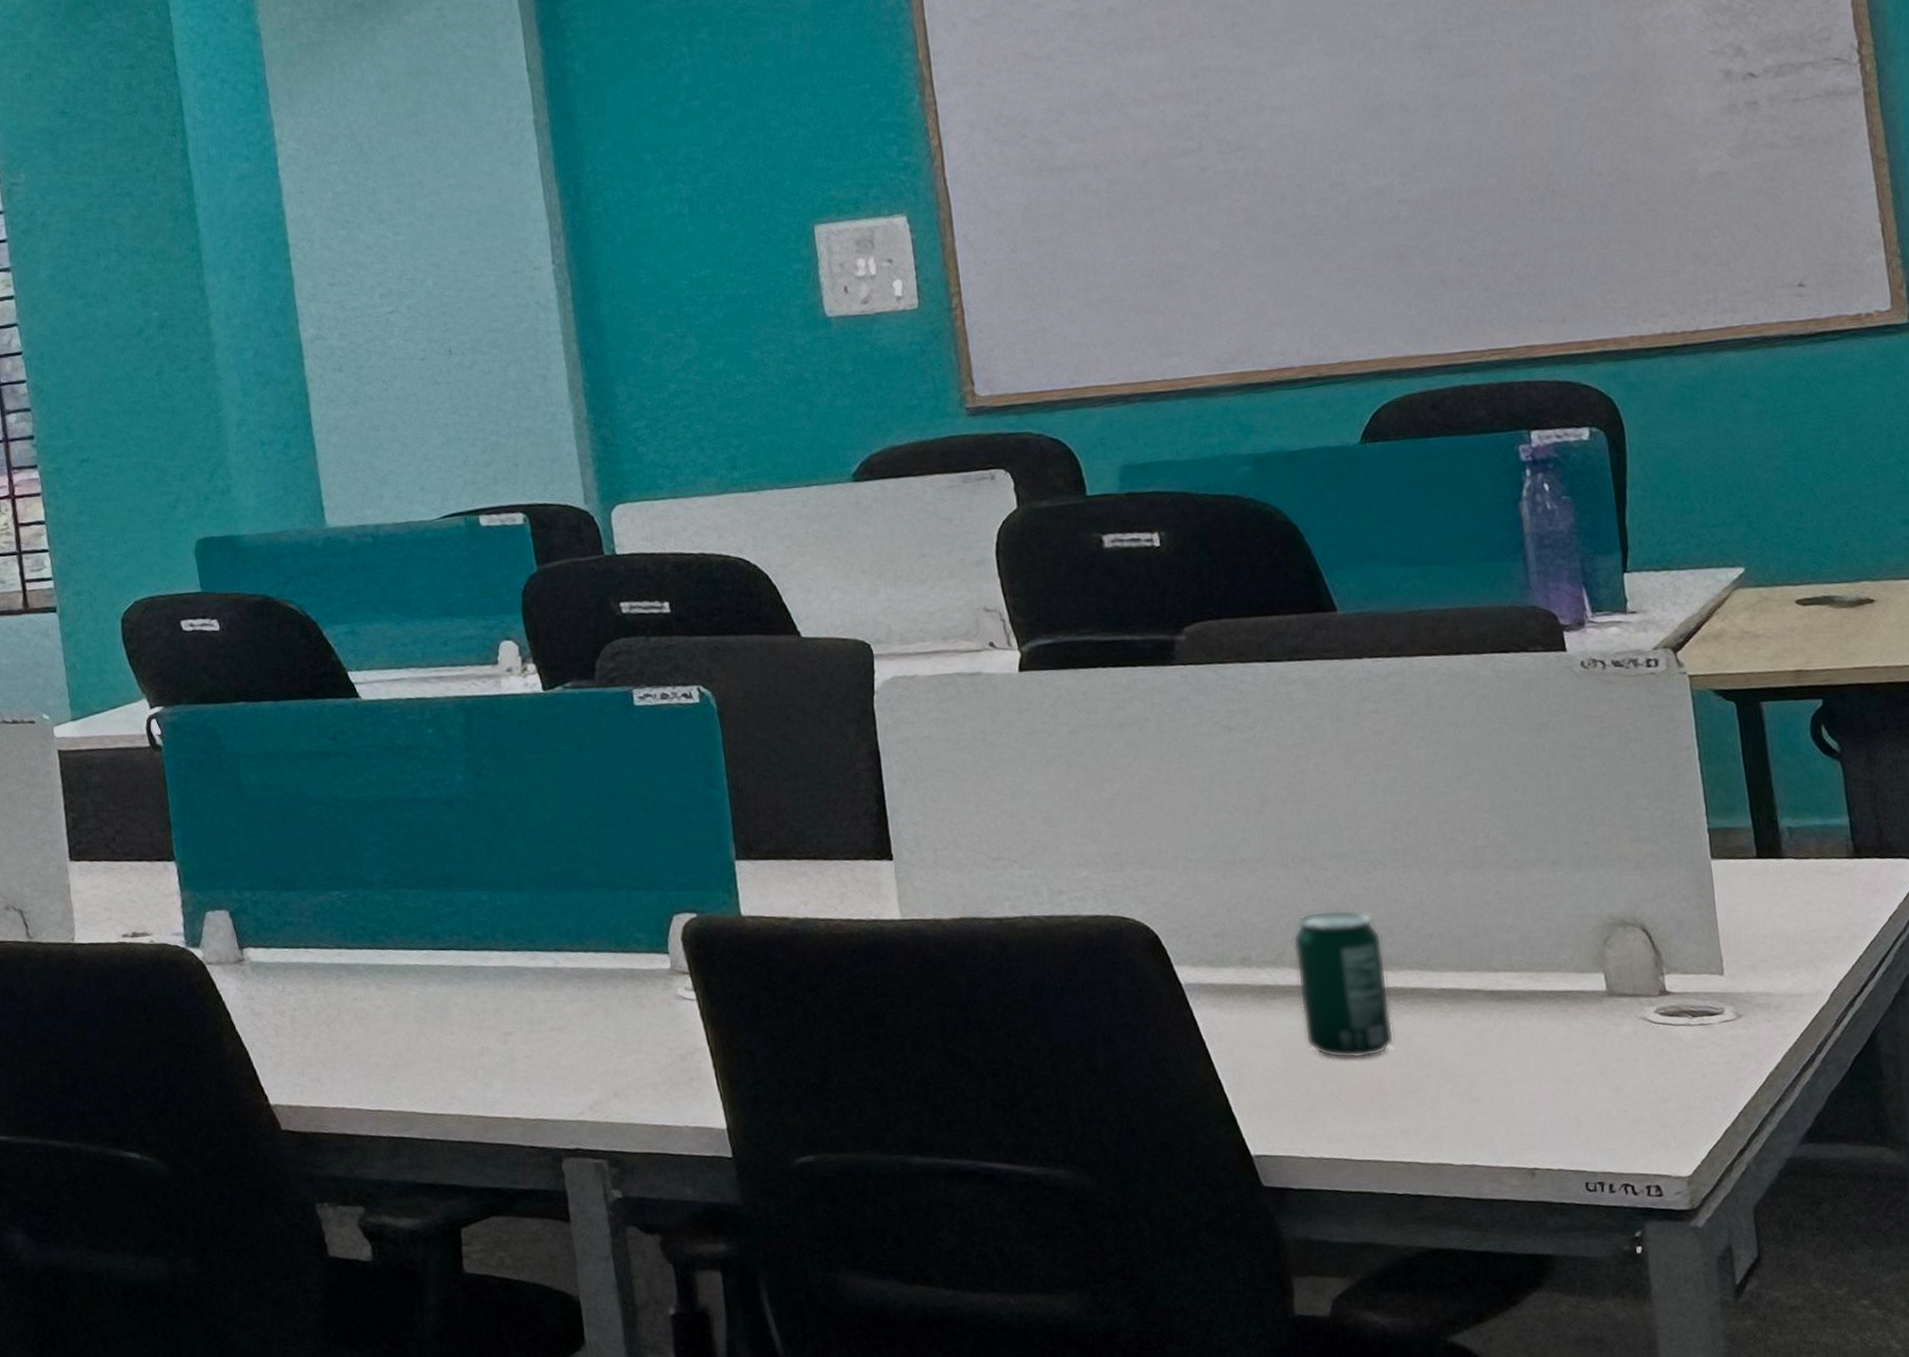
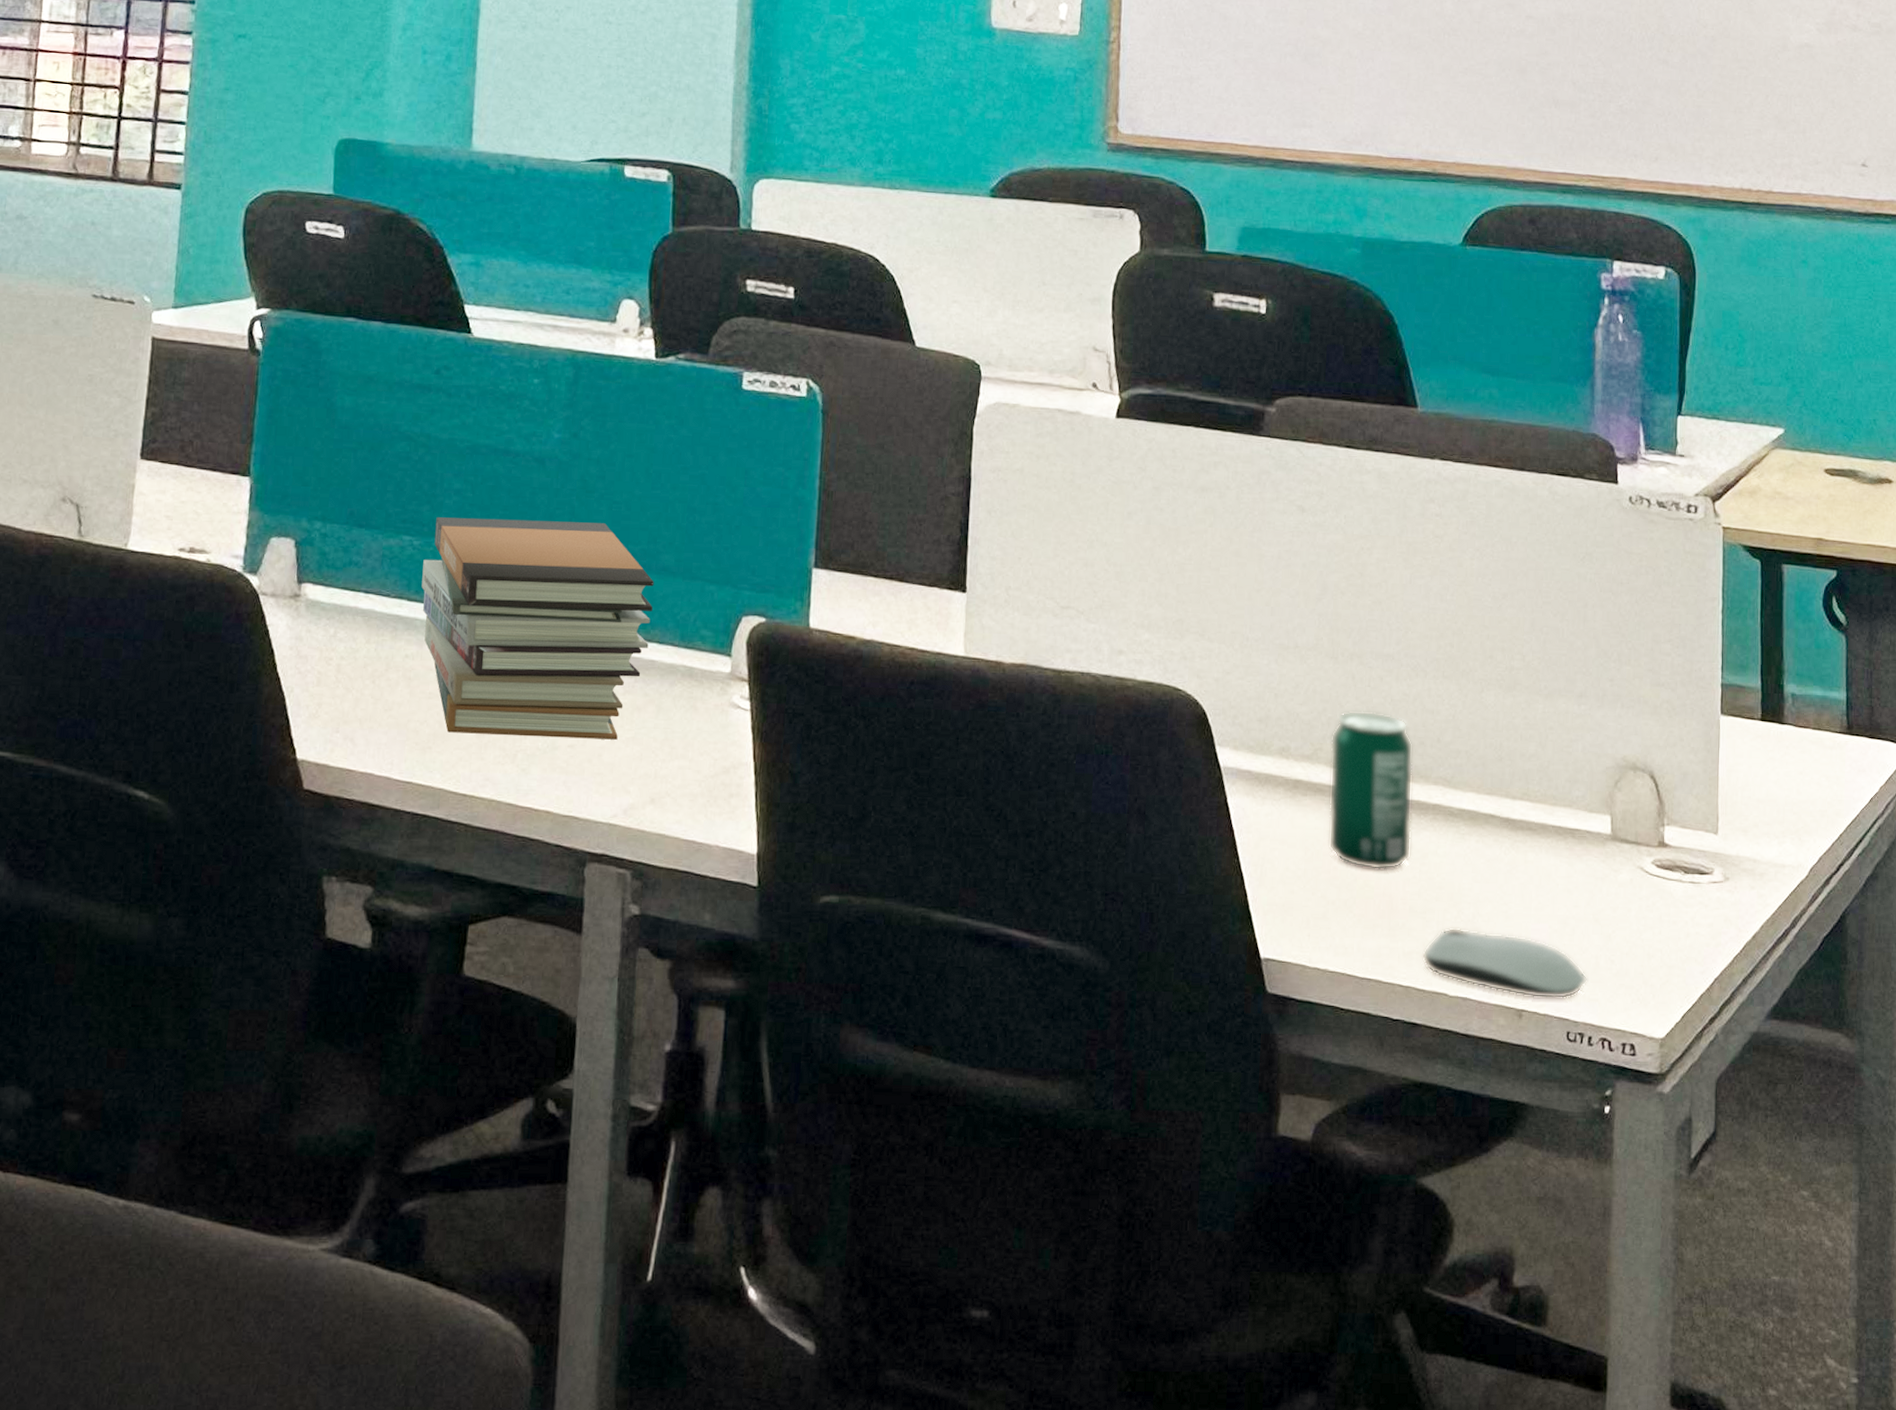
book stack: none [354,851,586,1061] -> present [421,517,654,740]
computer mouse: none [1420,1099,1602,1156] -> present [1422,927,1588,999]

